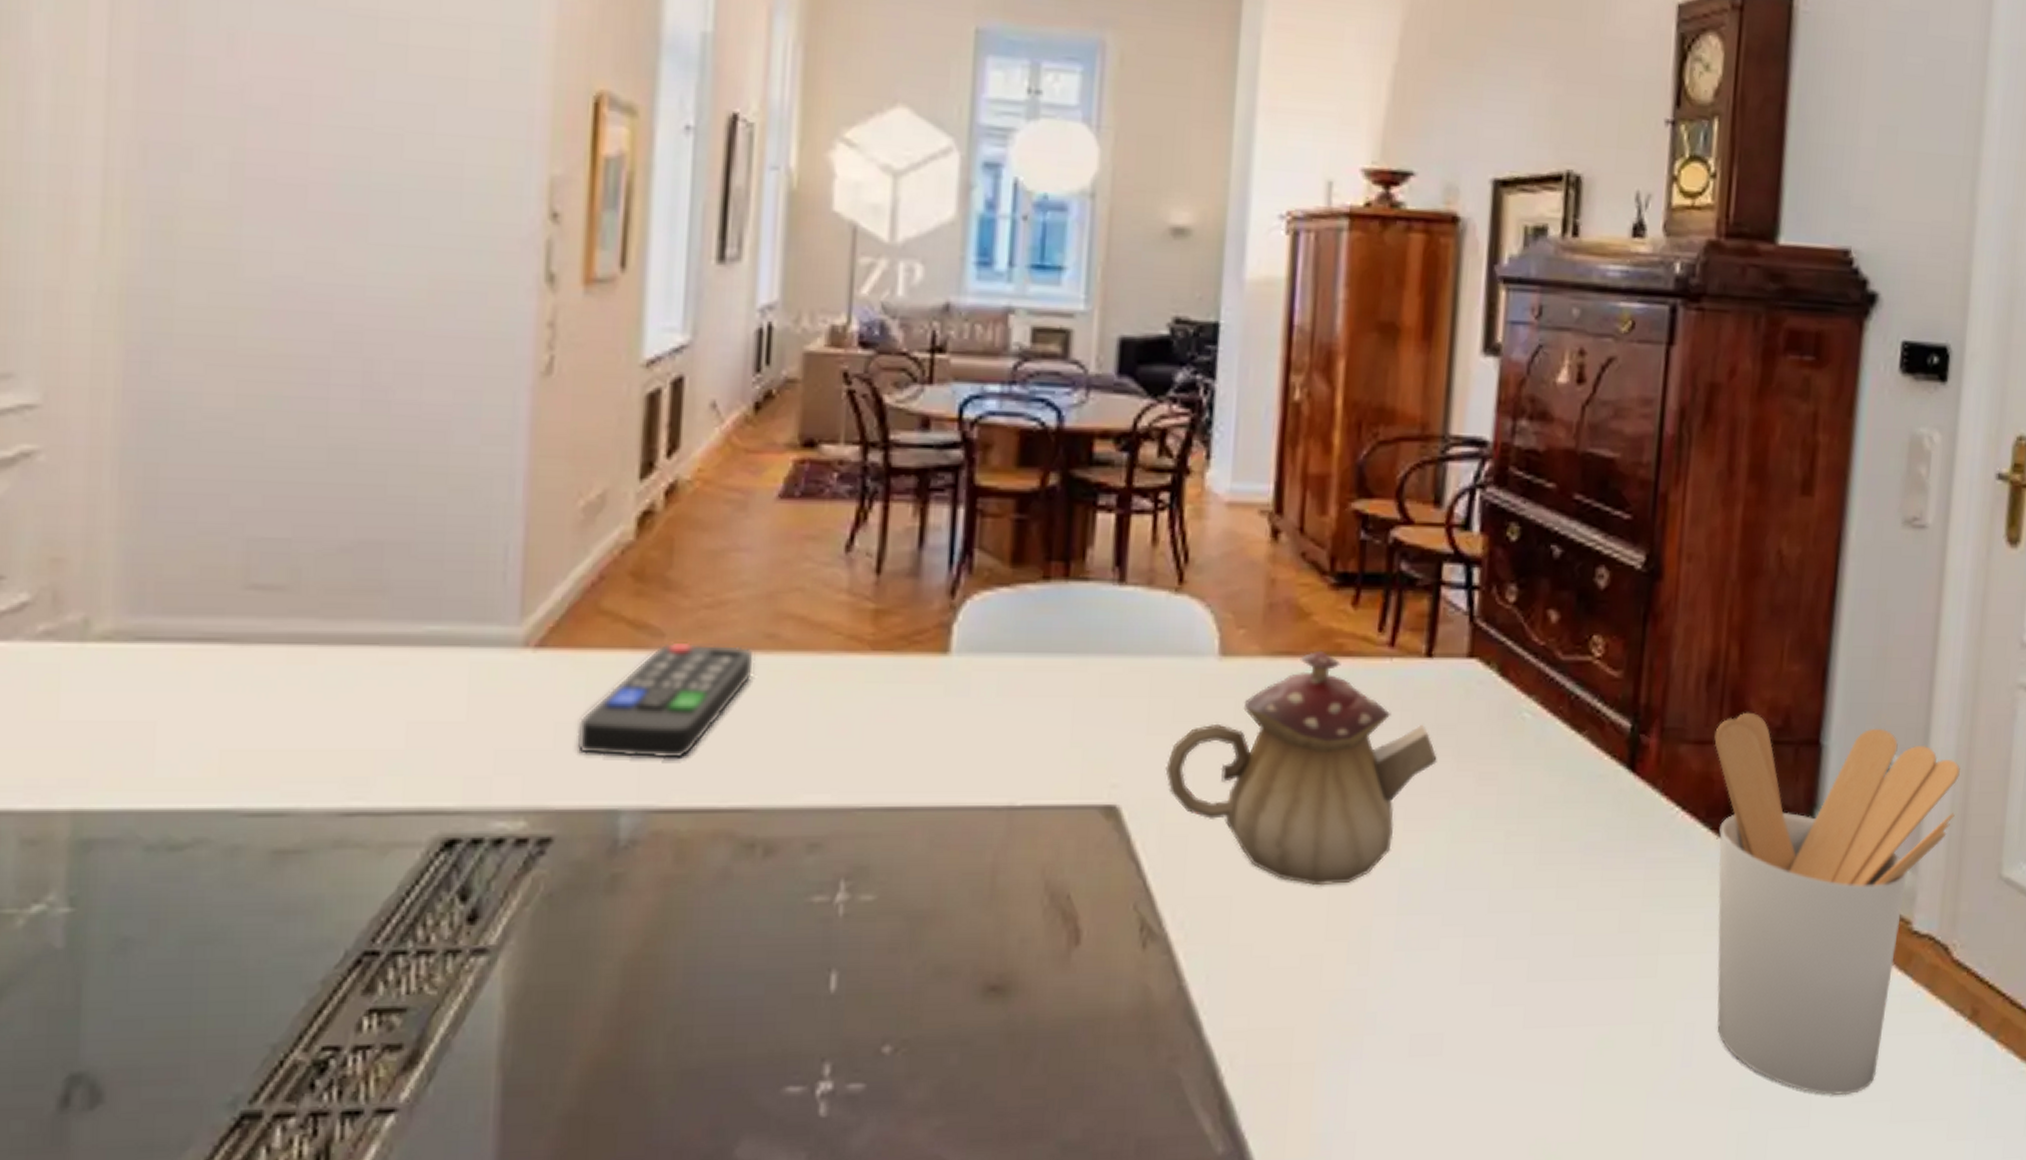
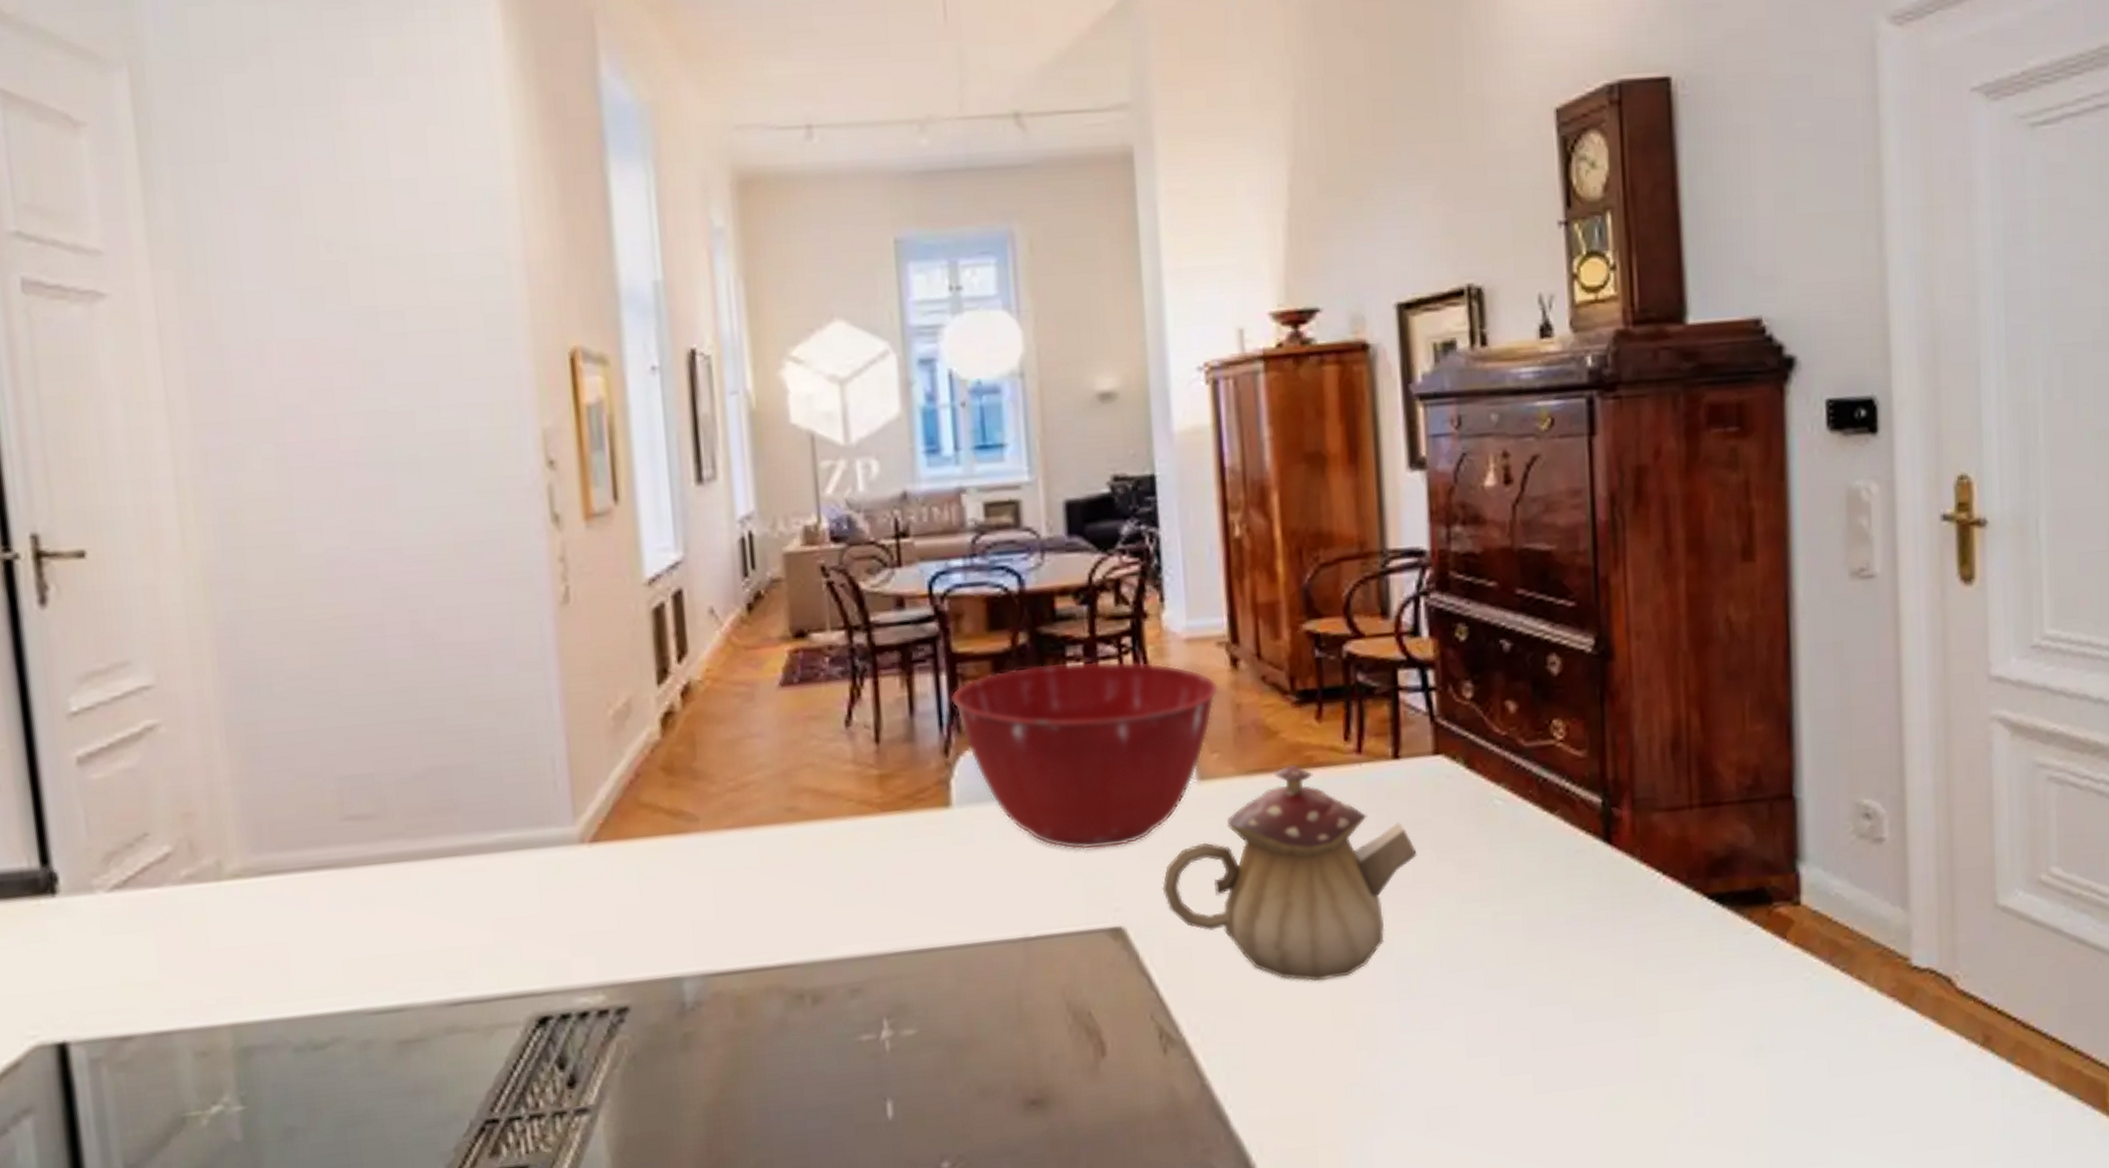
remote control: present [576,640,755,759] -> none [636,821,781,932]
mixing bowl: none [965,510,1256,718] -> present [950,661,1219,850]
utensil holder: present [1714,712,1960,1096] -> none [1686,774,1941,1131]

